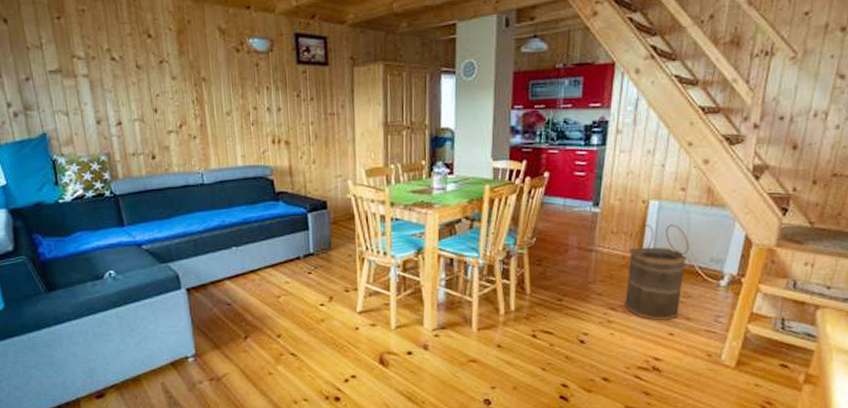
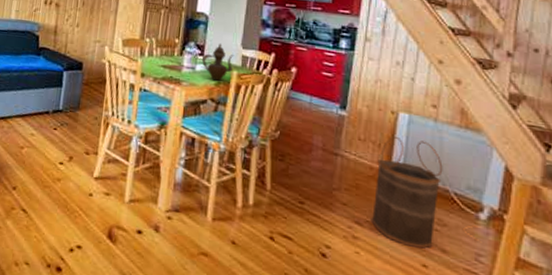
teapot: none [451,159,485,198] -> present [201,43,234,81]

